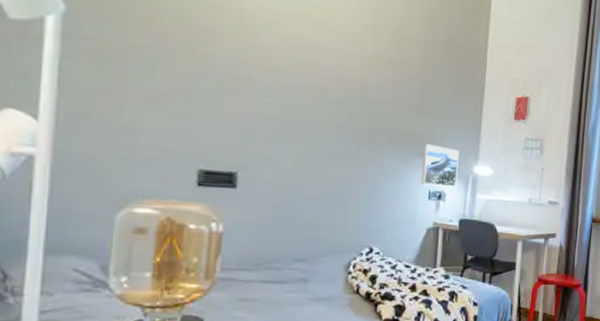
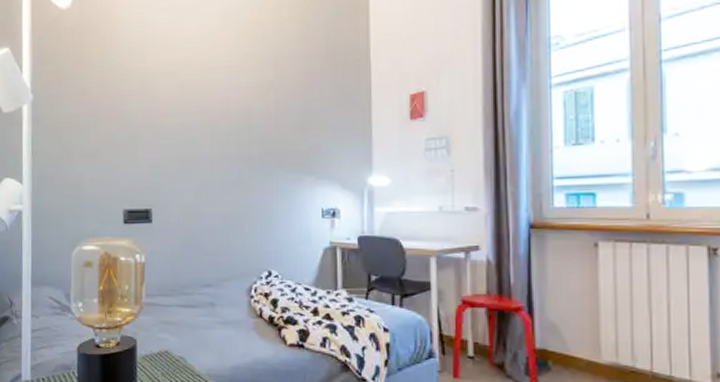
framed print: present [421,144,459,188] -> none [312,160,351,203]

